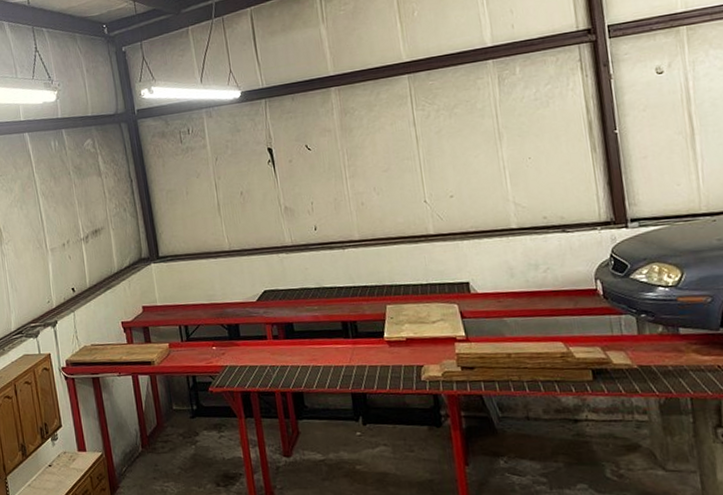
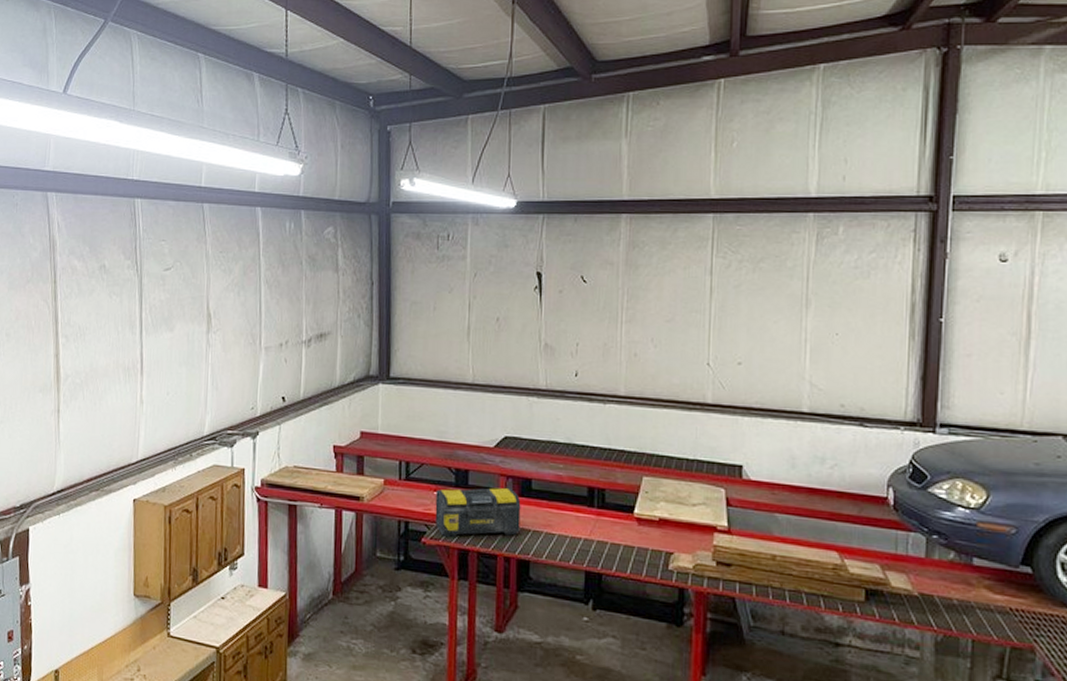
toolbox: none [214,333,290,384] -> present [435,487,521,538]

